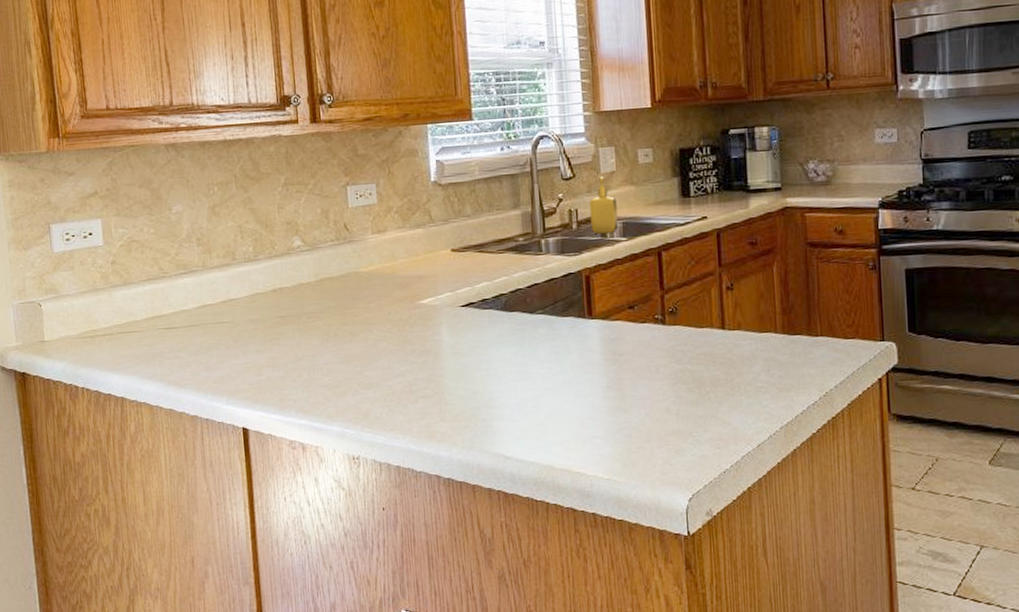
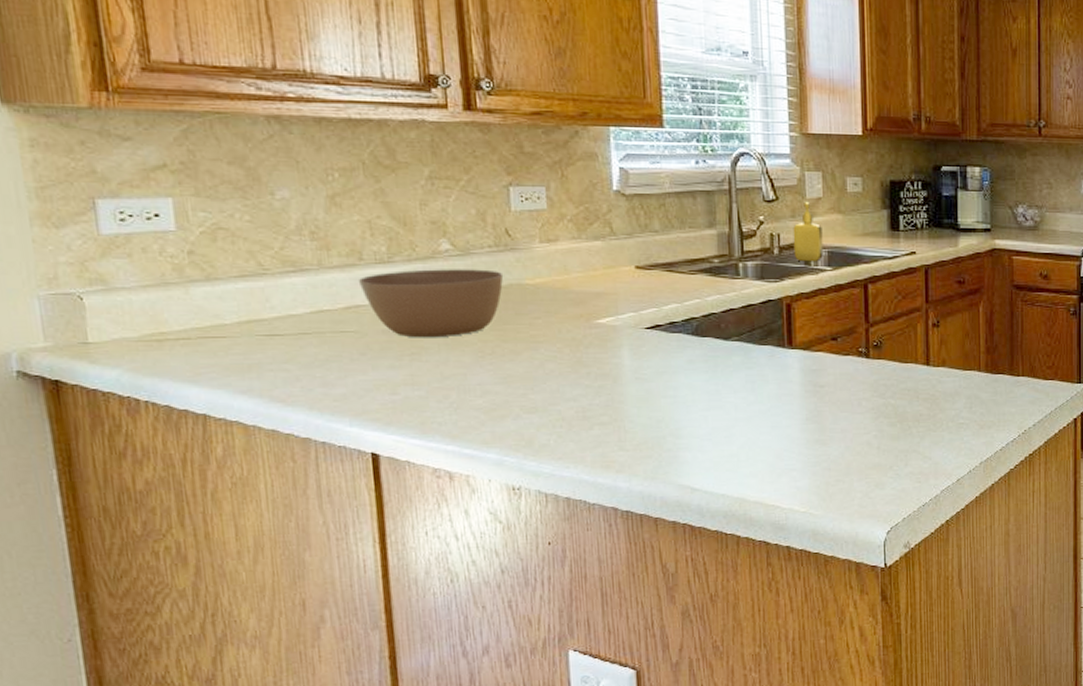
bowl: none [232,261,344,325] -> present [358,269,504,338]

